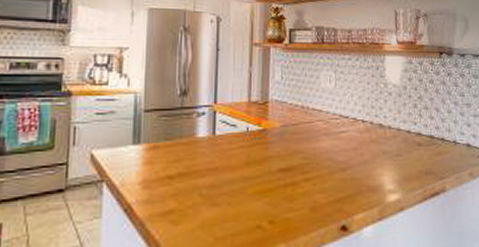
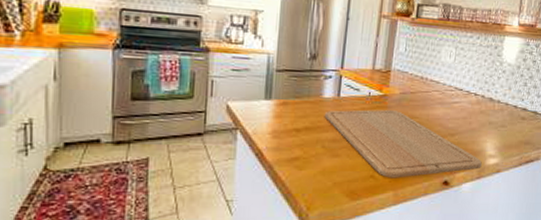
chopping board: none [199,146,382,228] -> present [324,109,482,178]

